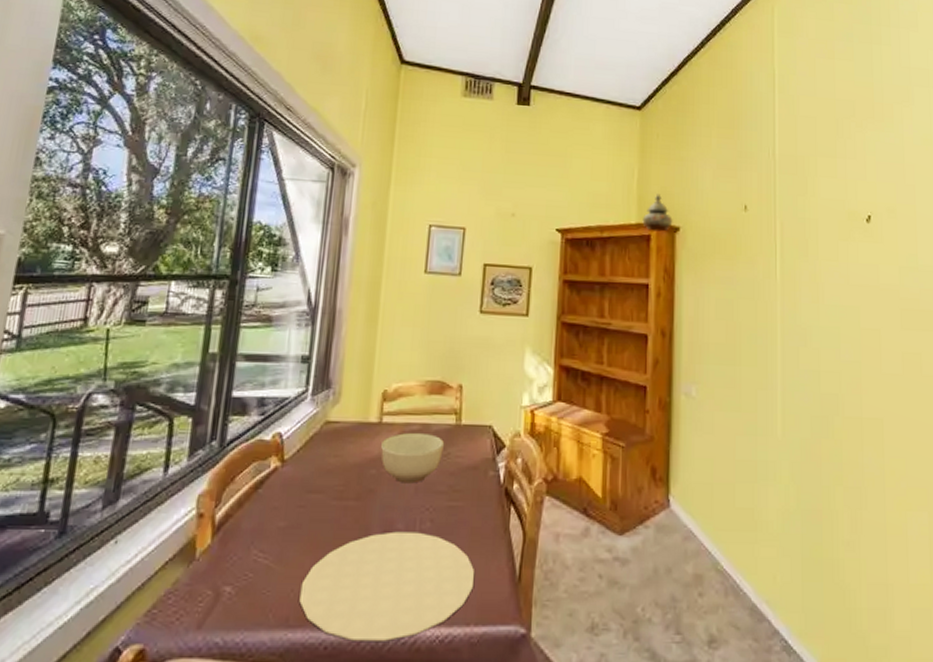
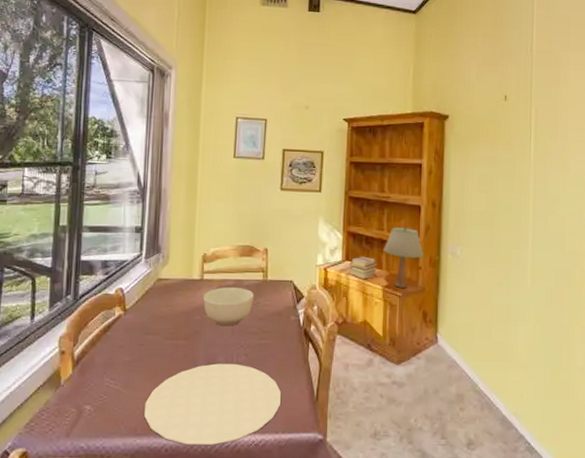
books: none [561,396,595,426] -> present [349,256,377,280]
table lamp: none [603,359,651,438] -> present [383,226,423,289]
decorative jar: present [642,194,673,232] -> none [417,87,443,120]

